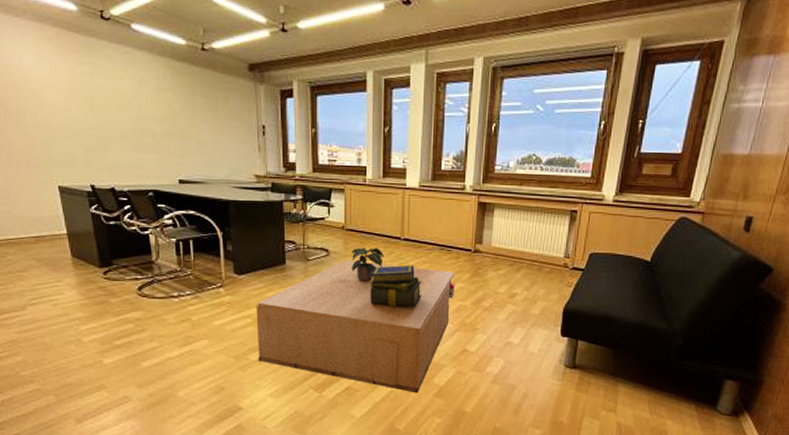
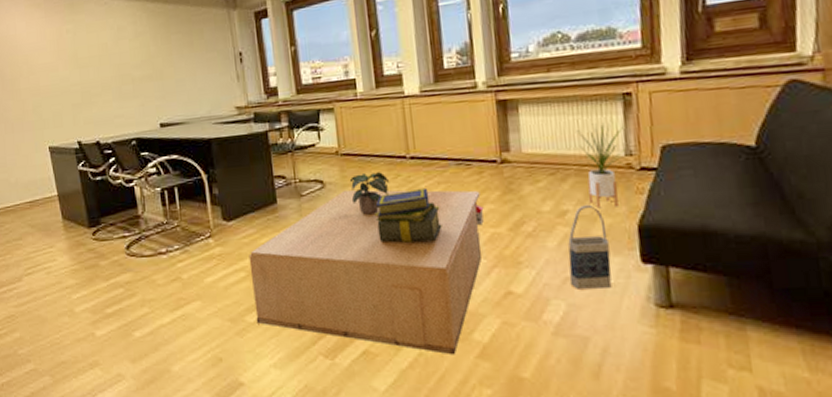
bag: none [509,290,542,352] -> present [568,204,612,289]
house plant: none [531,229,567,295] -> present [576,120,626,209]

